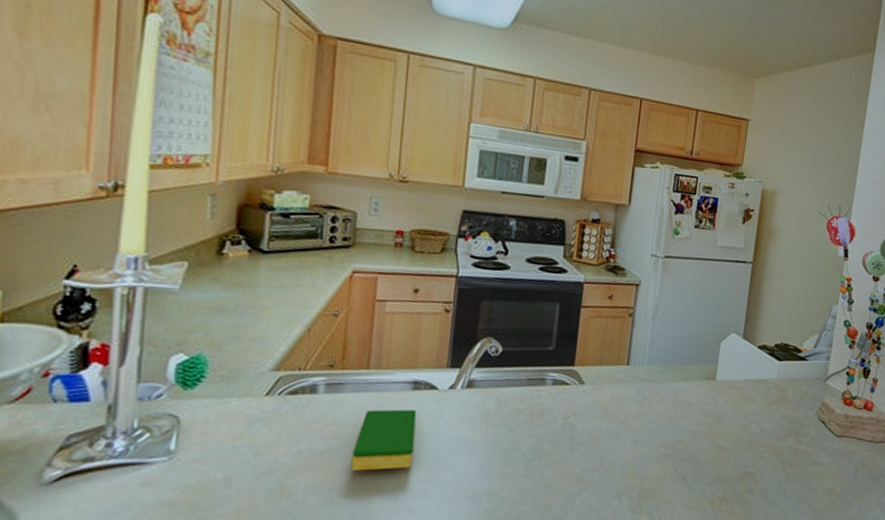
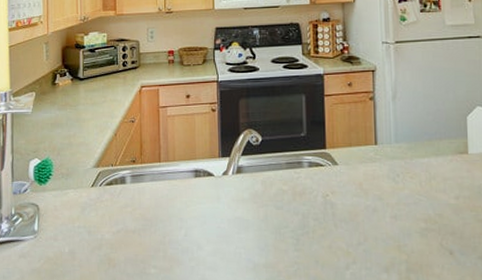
dish sponge: present [351,409,417,471] -> none [155,194,201,246]

